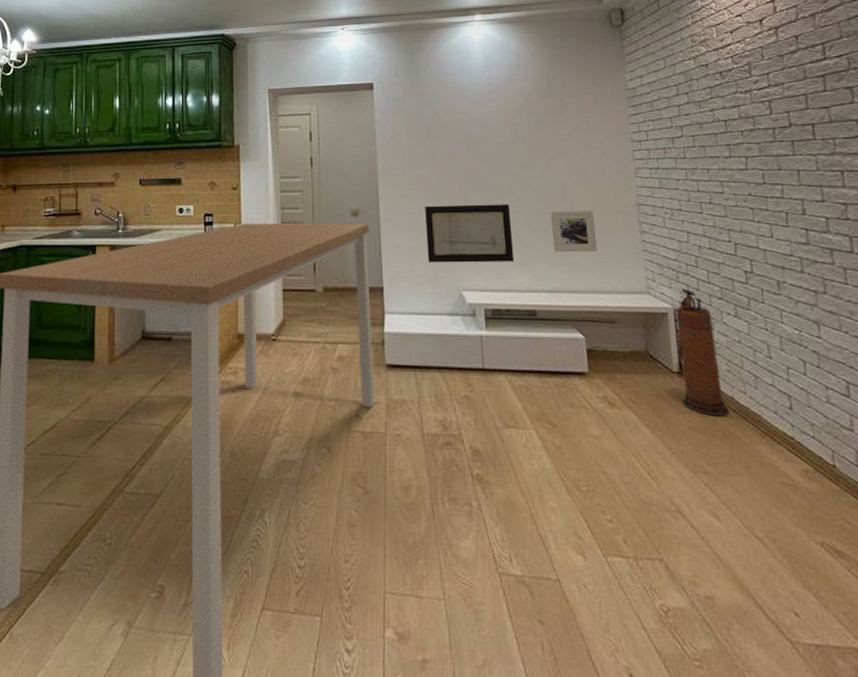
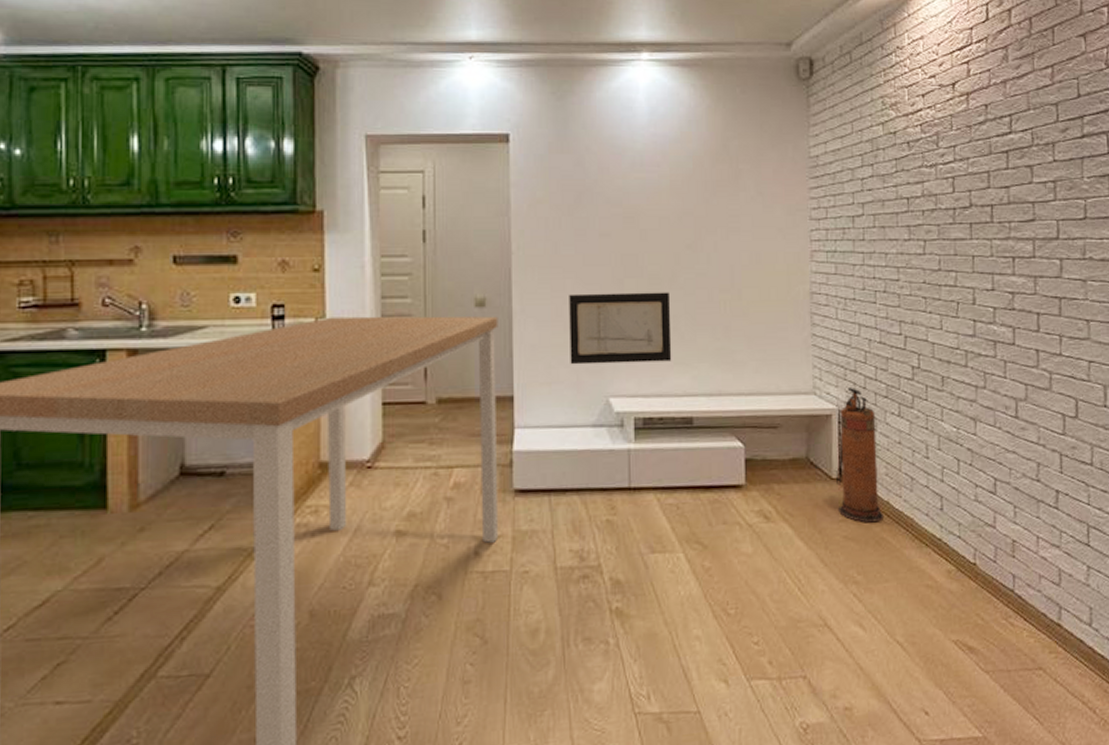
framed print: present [550,211,598,252] -> none [715,300,765,349]

